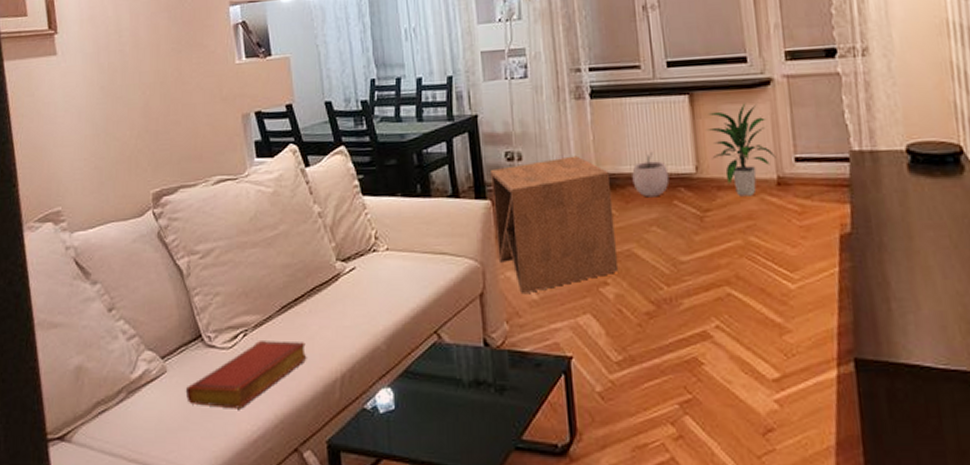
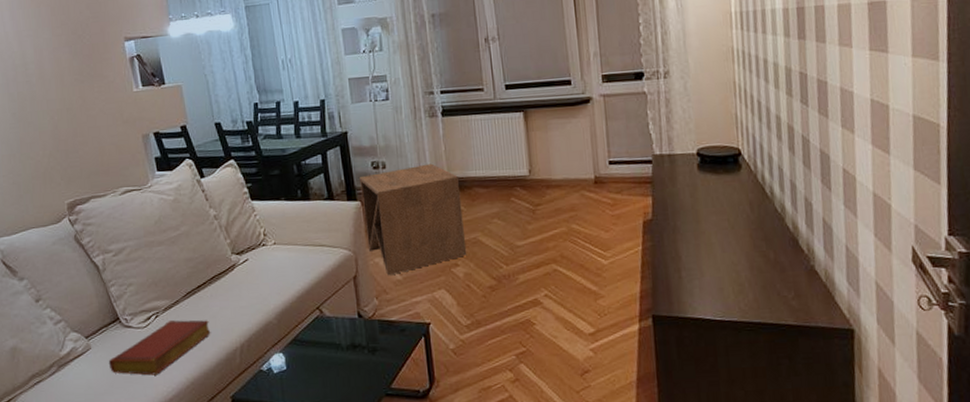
plant pot: present [632,151,669,198] -> none [477,158,508,196]
indoor plant: present [706,103,776,197] -> none [537,118,594,193]

